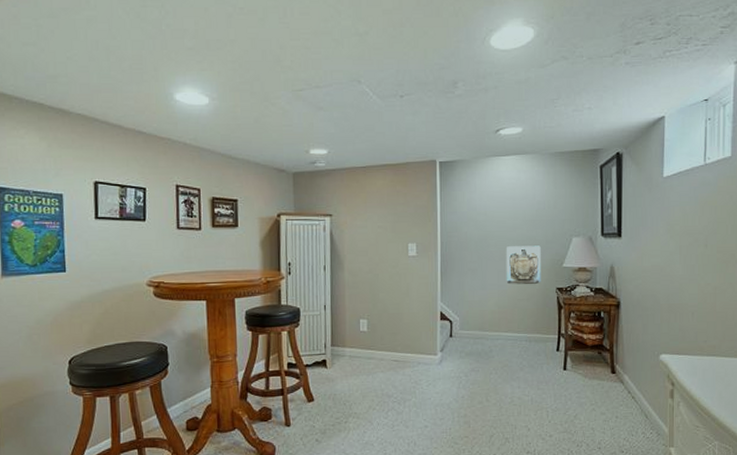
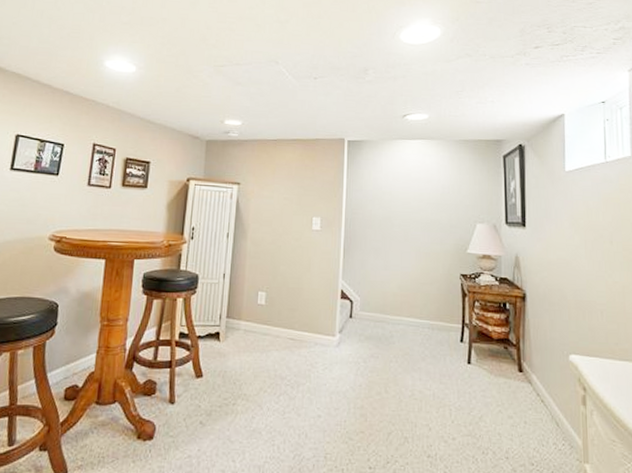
wall sculpture: present [506,245,541,285] -> none [409,228,445,269]

